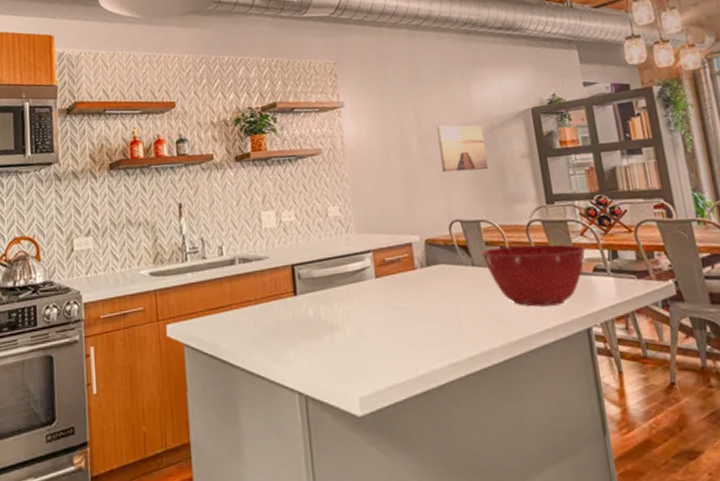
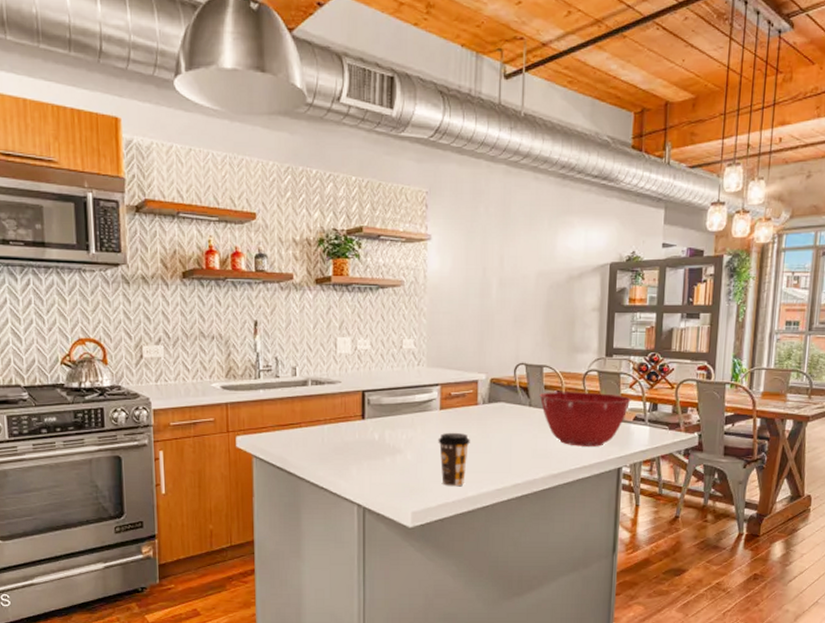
coffee cup: none [378,301,414,365] -> present [438,432,470,487]
wall art: present [437,125,489,173] -> none [517,271,562,318]

